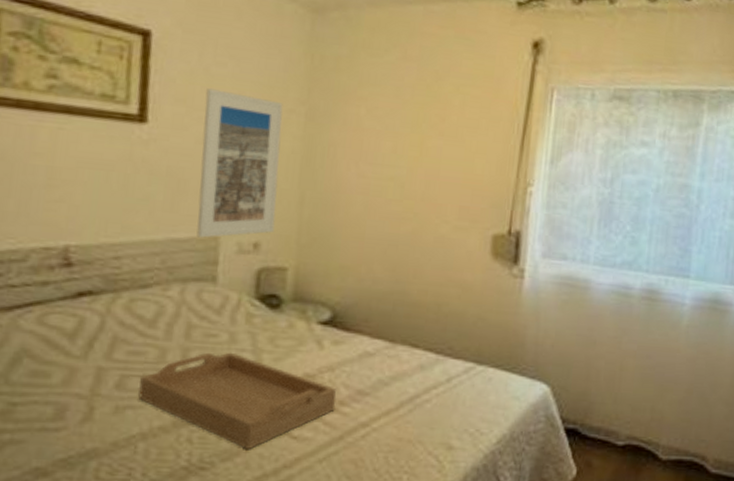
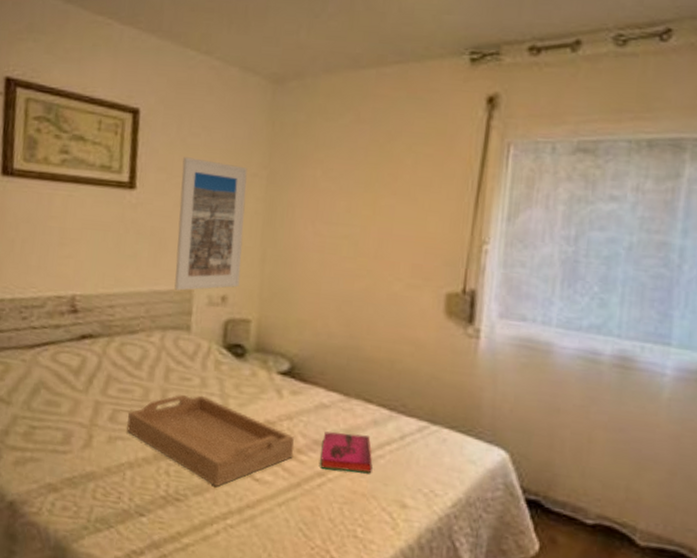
hardback book: none [364,380,419,419] -> present [320,431,373,473]

